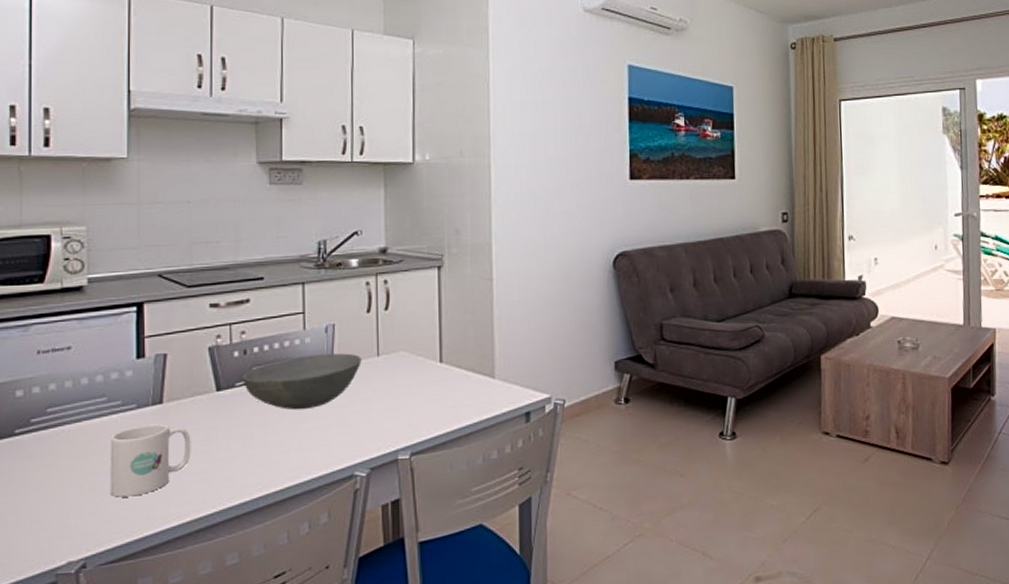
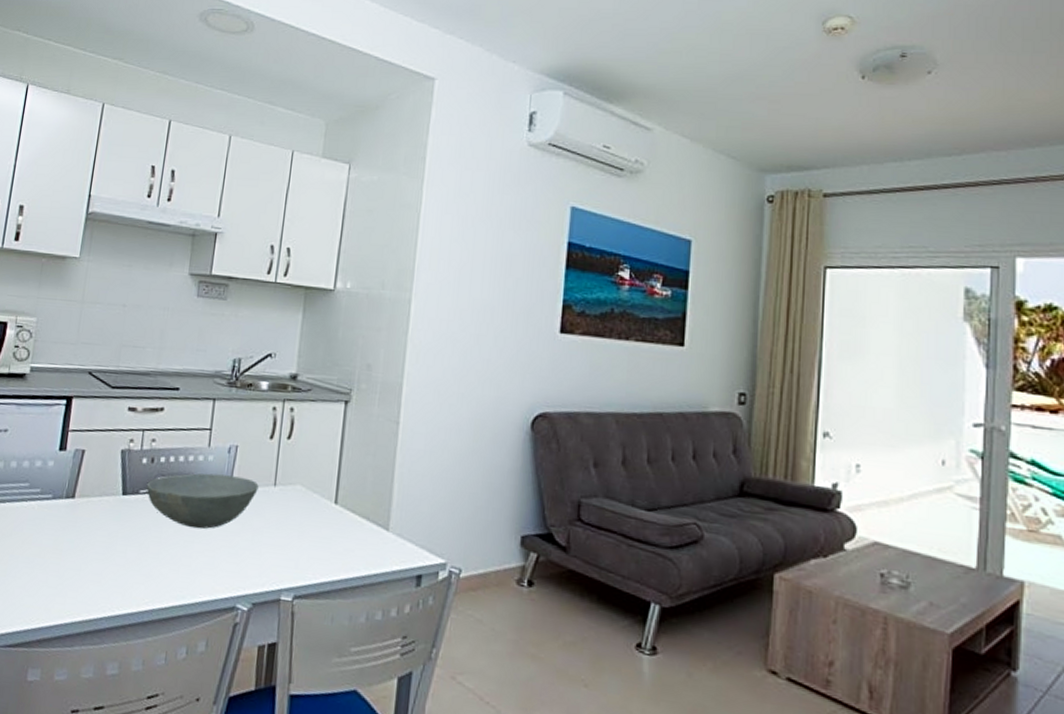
mug: present [109,424,191,498] -> none [18,515,94,586]

